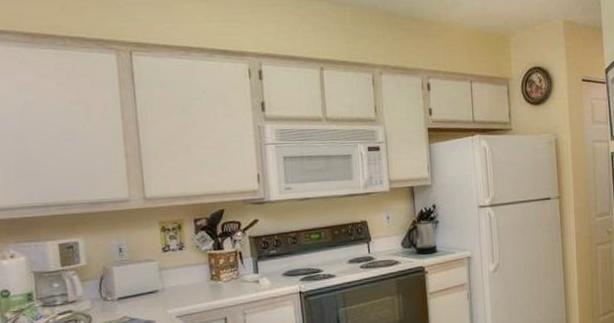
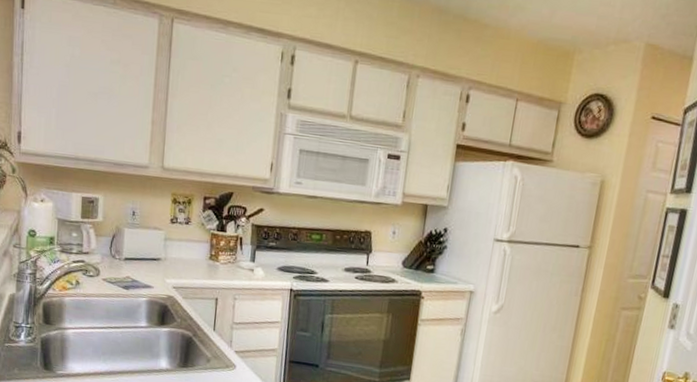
kettle: present [407,220,438,255] -> none [409,242,444,280]

